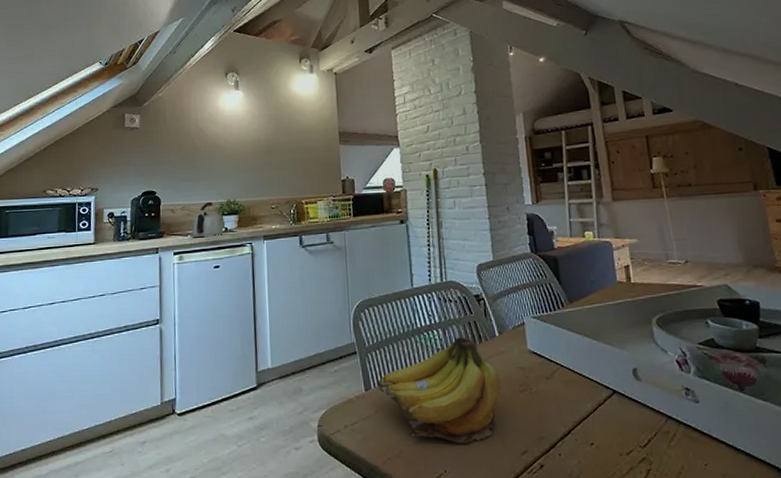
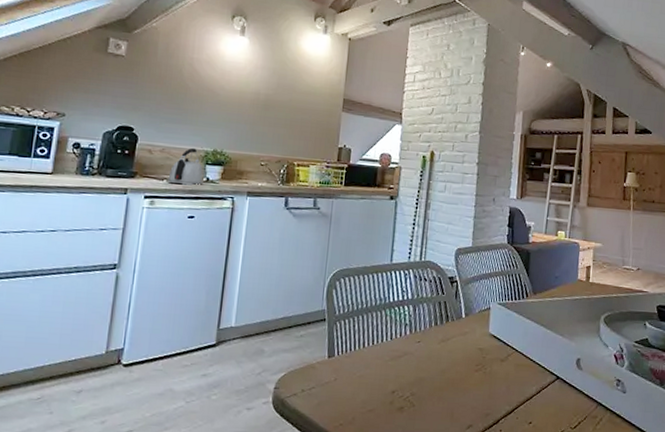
fruit: present [376,336,502,443] -> none [340,314,460,415]

